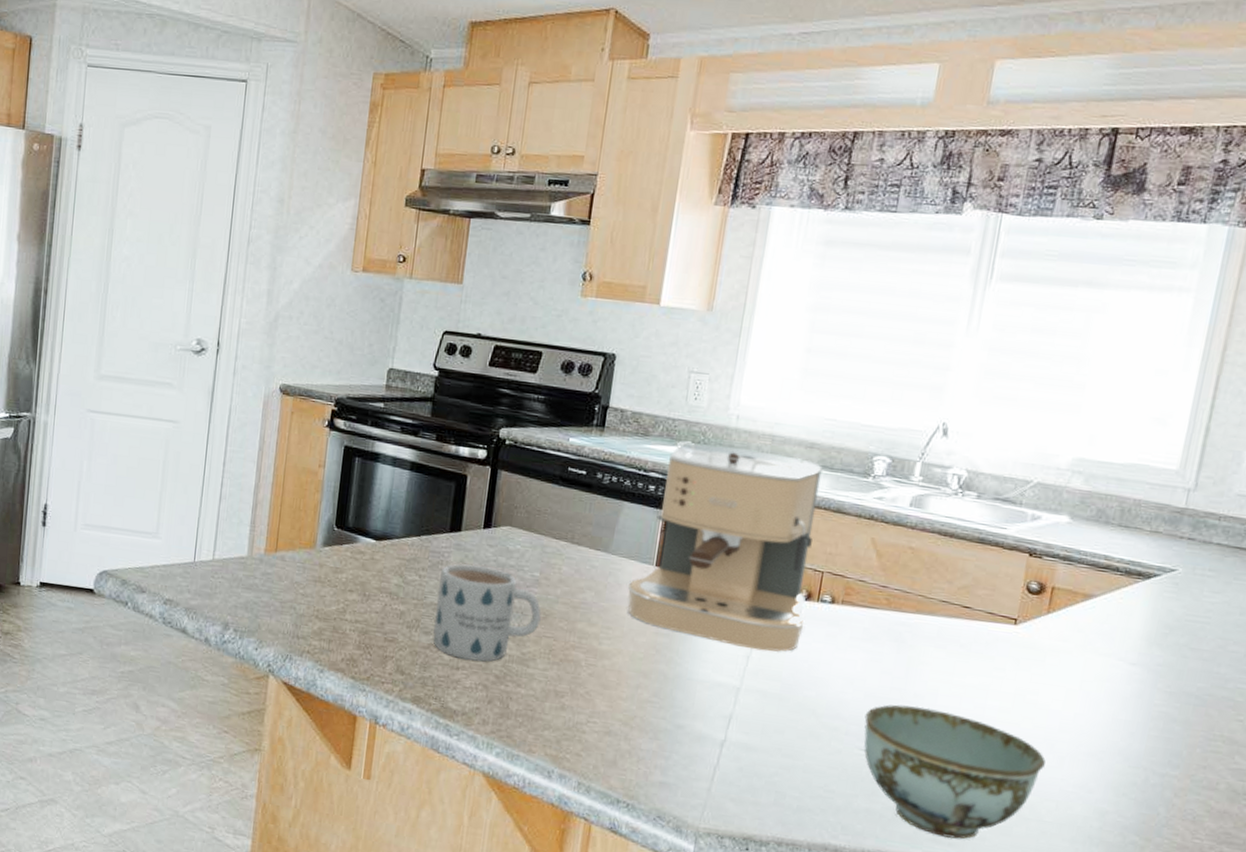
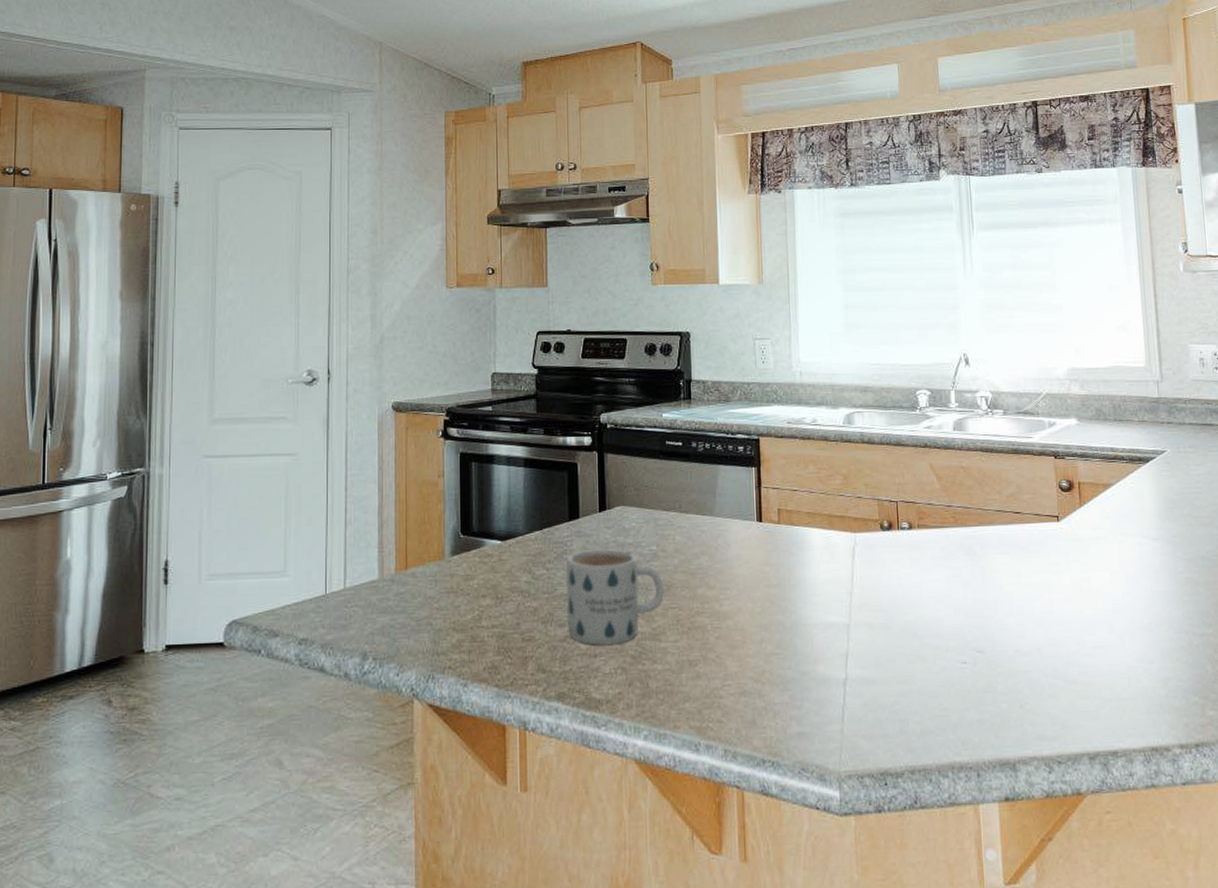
coffee maker: present [628,441,822,652] -> none [737,400,892,585]
bowl: present [864,704,1046,839] -> none [958,611,1111,734]

